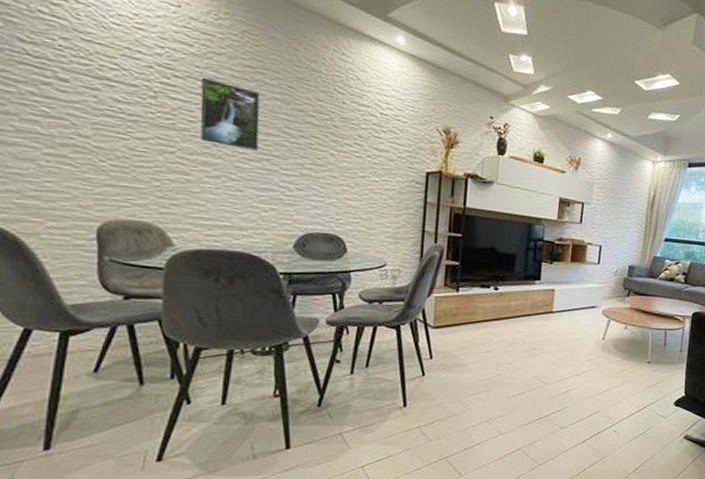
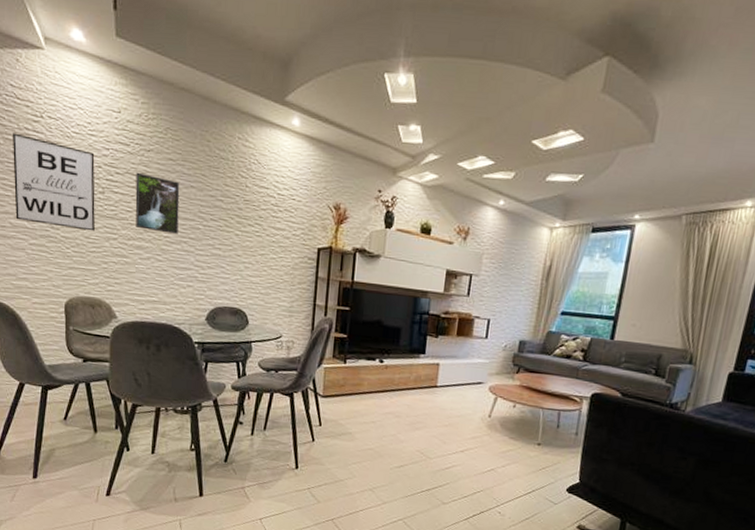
wall art: none [18,15,144,143] -> present [13,133,95,232]

